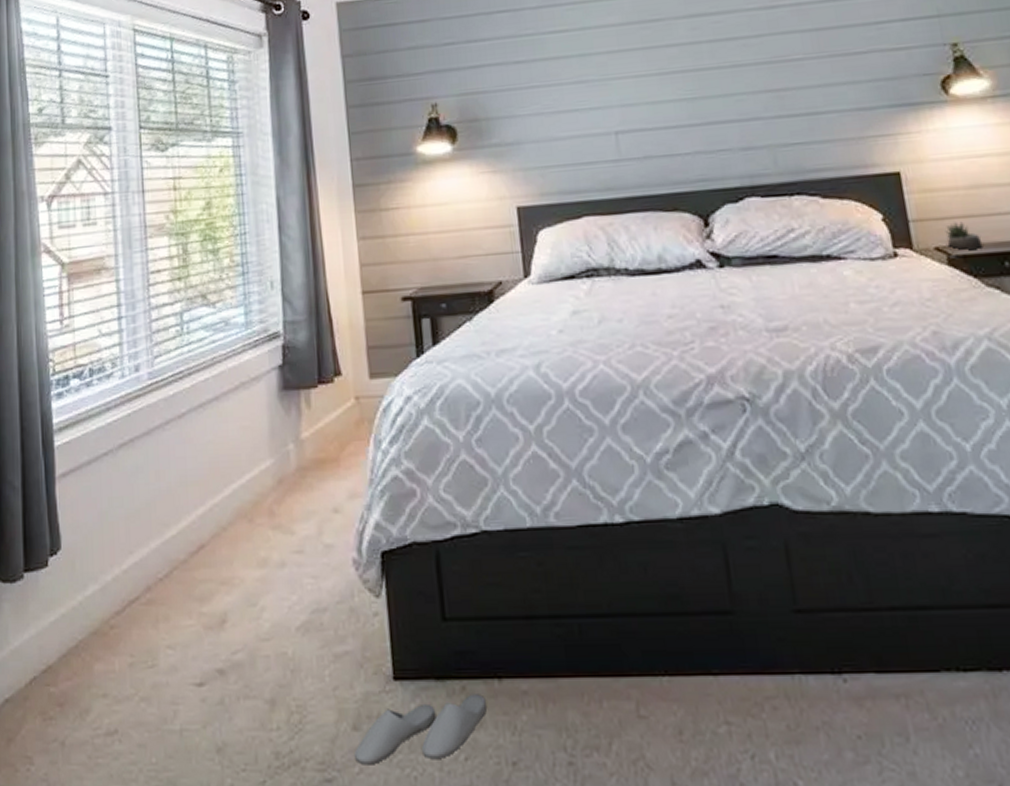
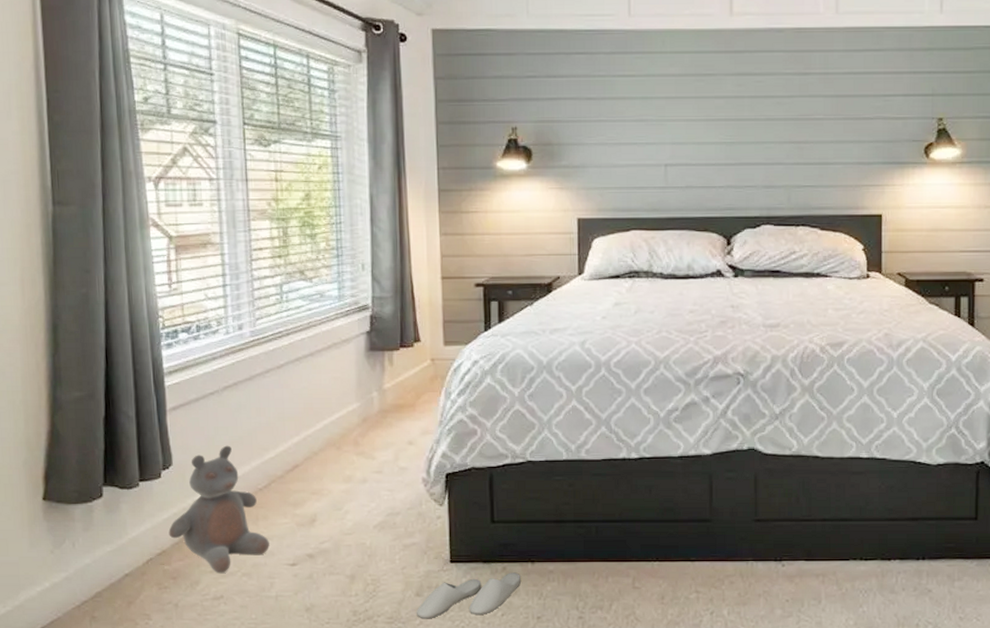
teddy bear: none [55,521,172,698] -> present [168,445,269,574]
succulent plant: present [945,222,982,260] -> none [905,255,931,283]

